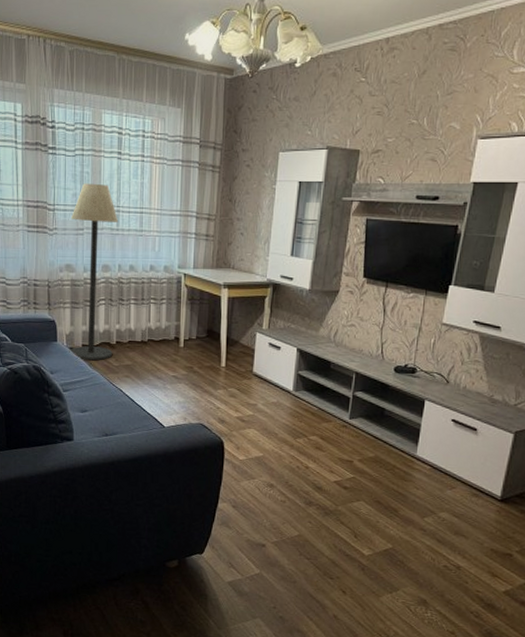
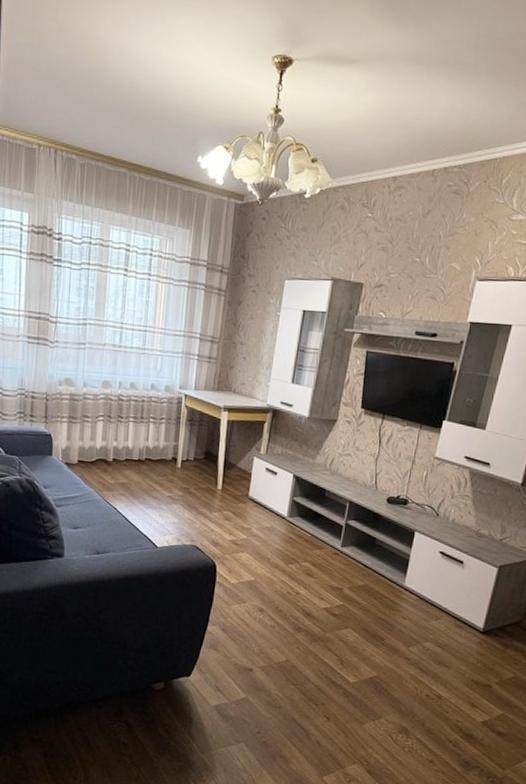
floor lamp: present [69,183,119,361] -> none [64,298,122,477]

